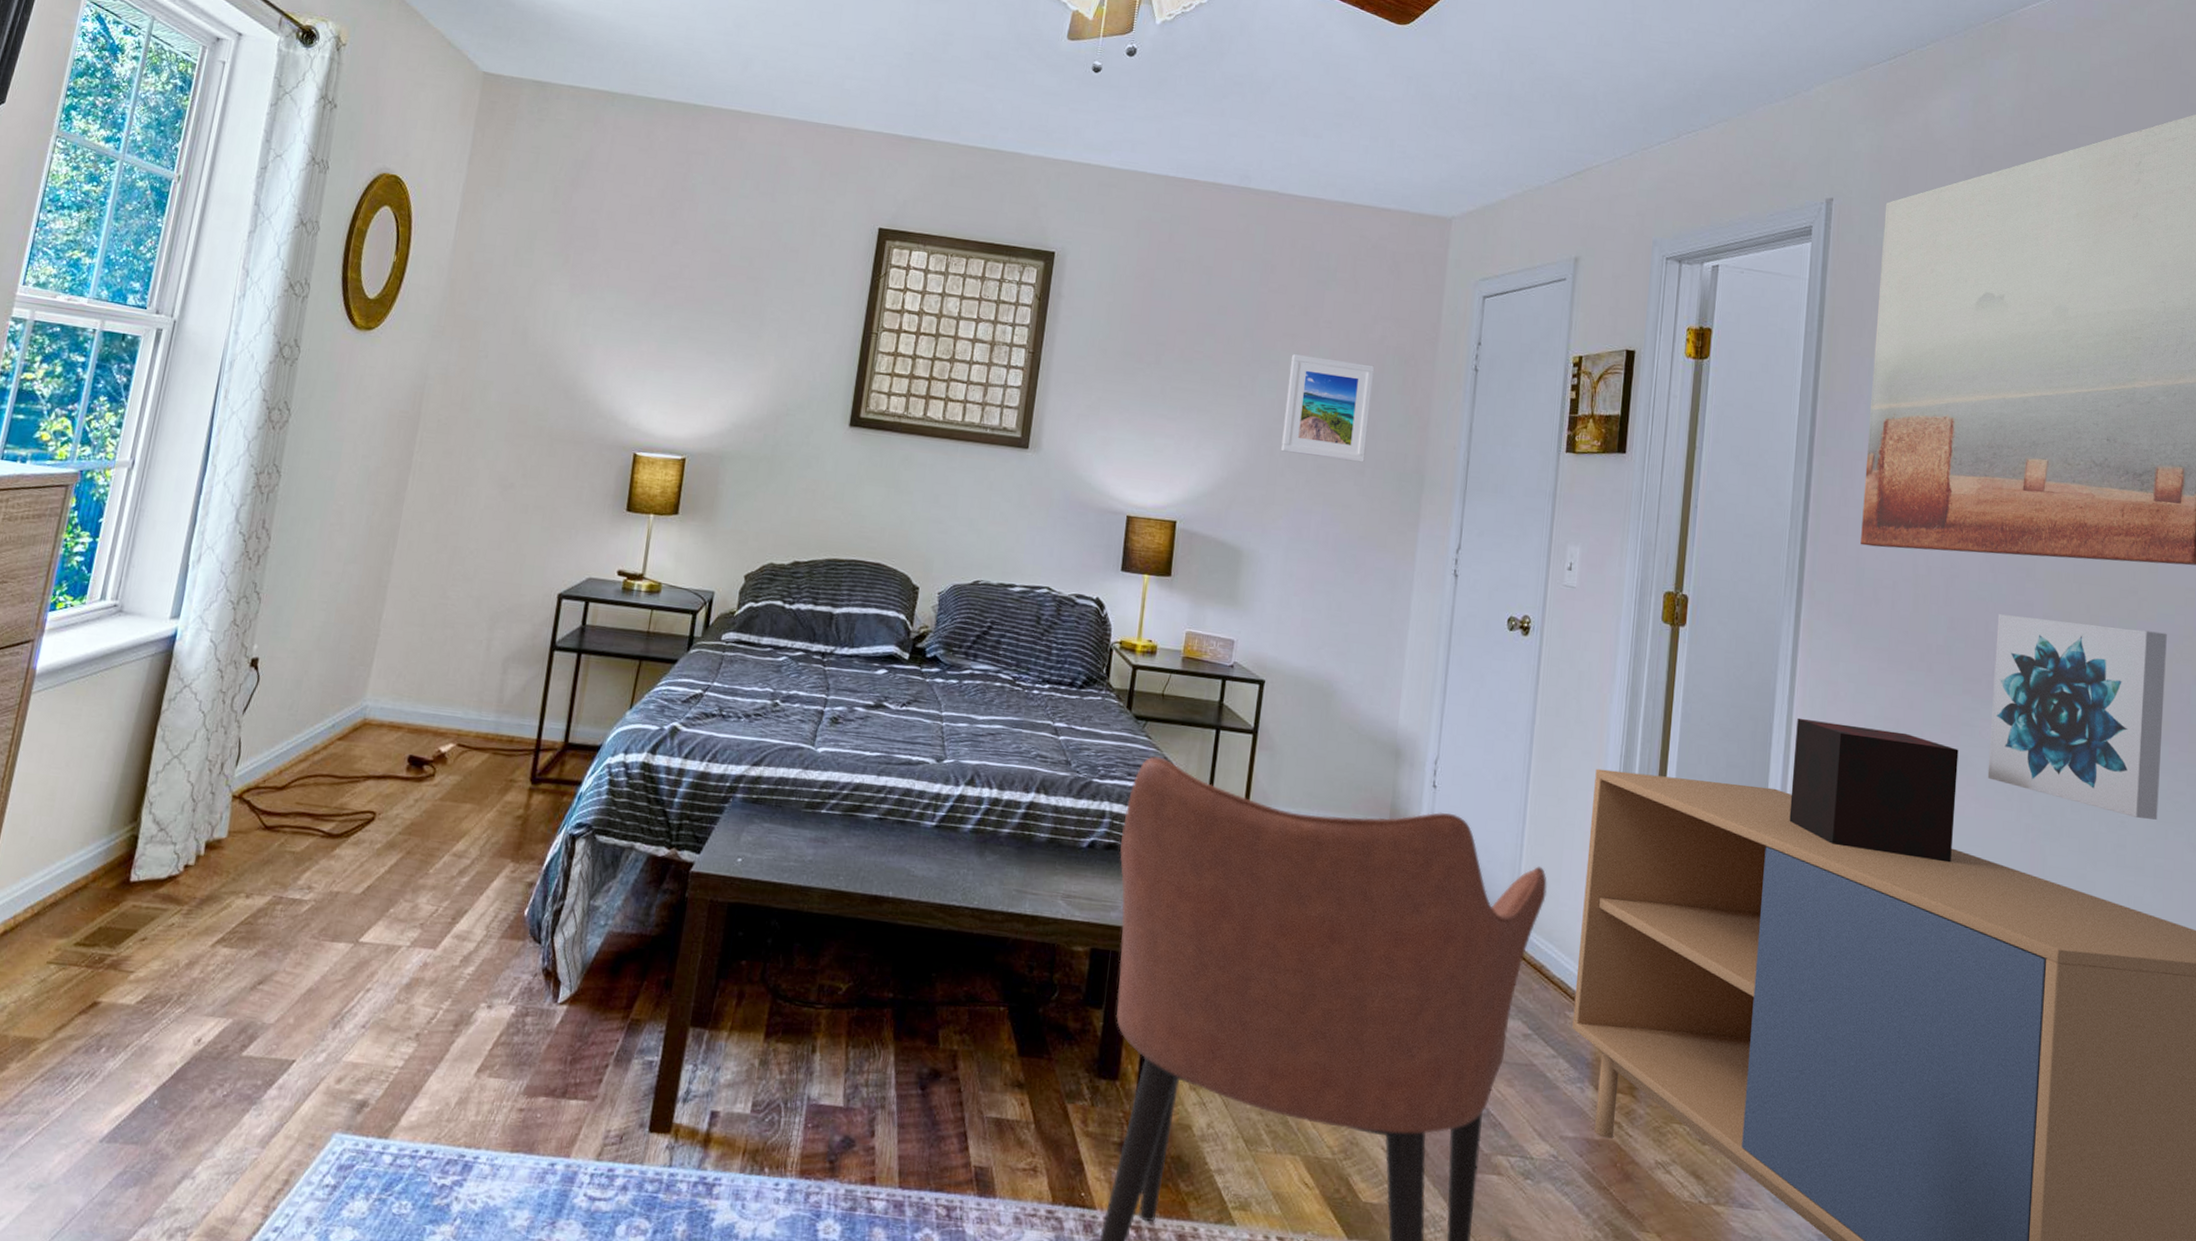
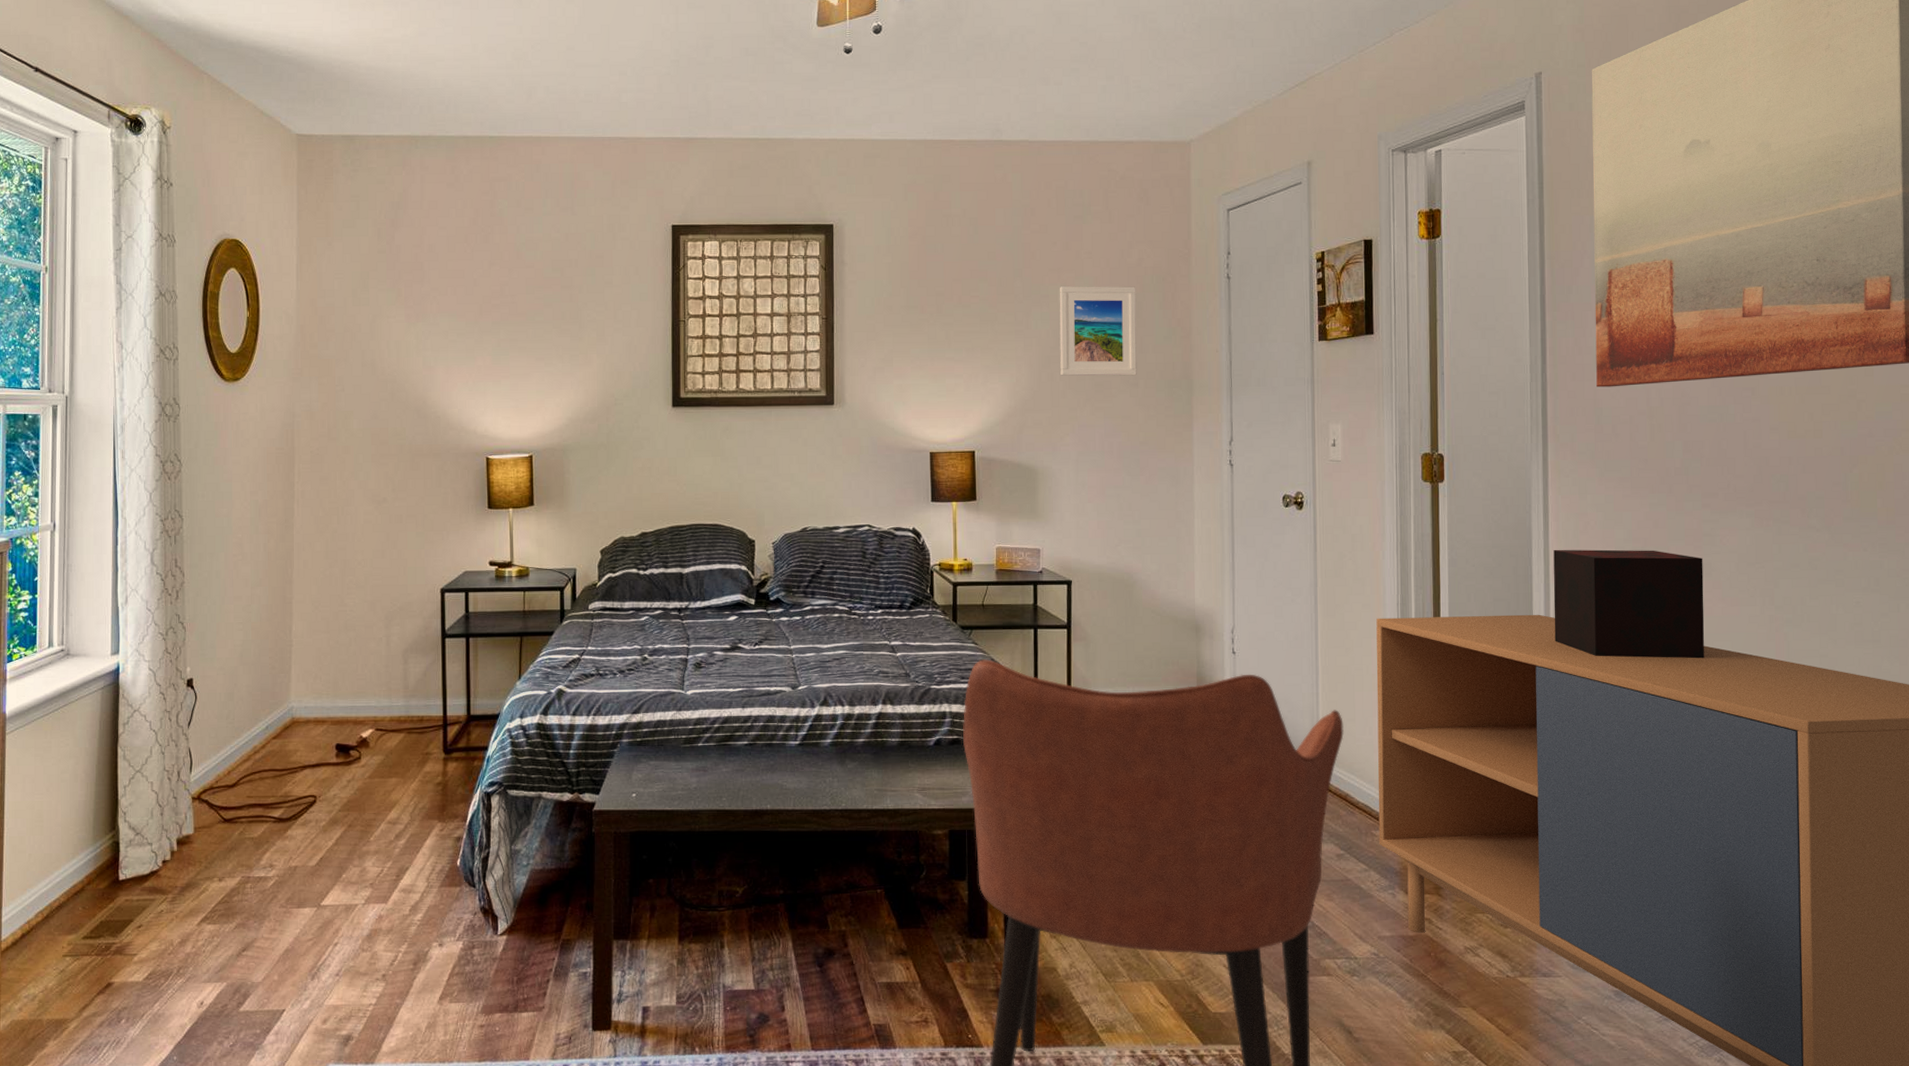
wall art: present [1987,614,2167,820] -> none [1728,429,1890,597]

